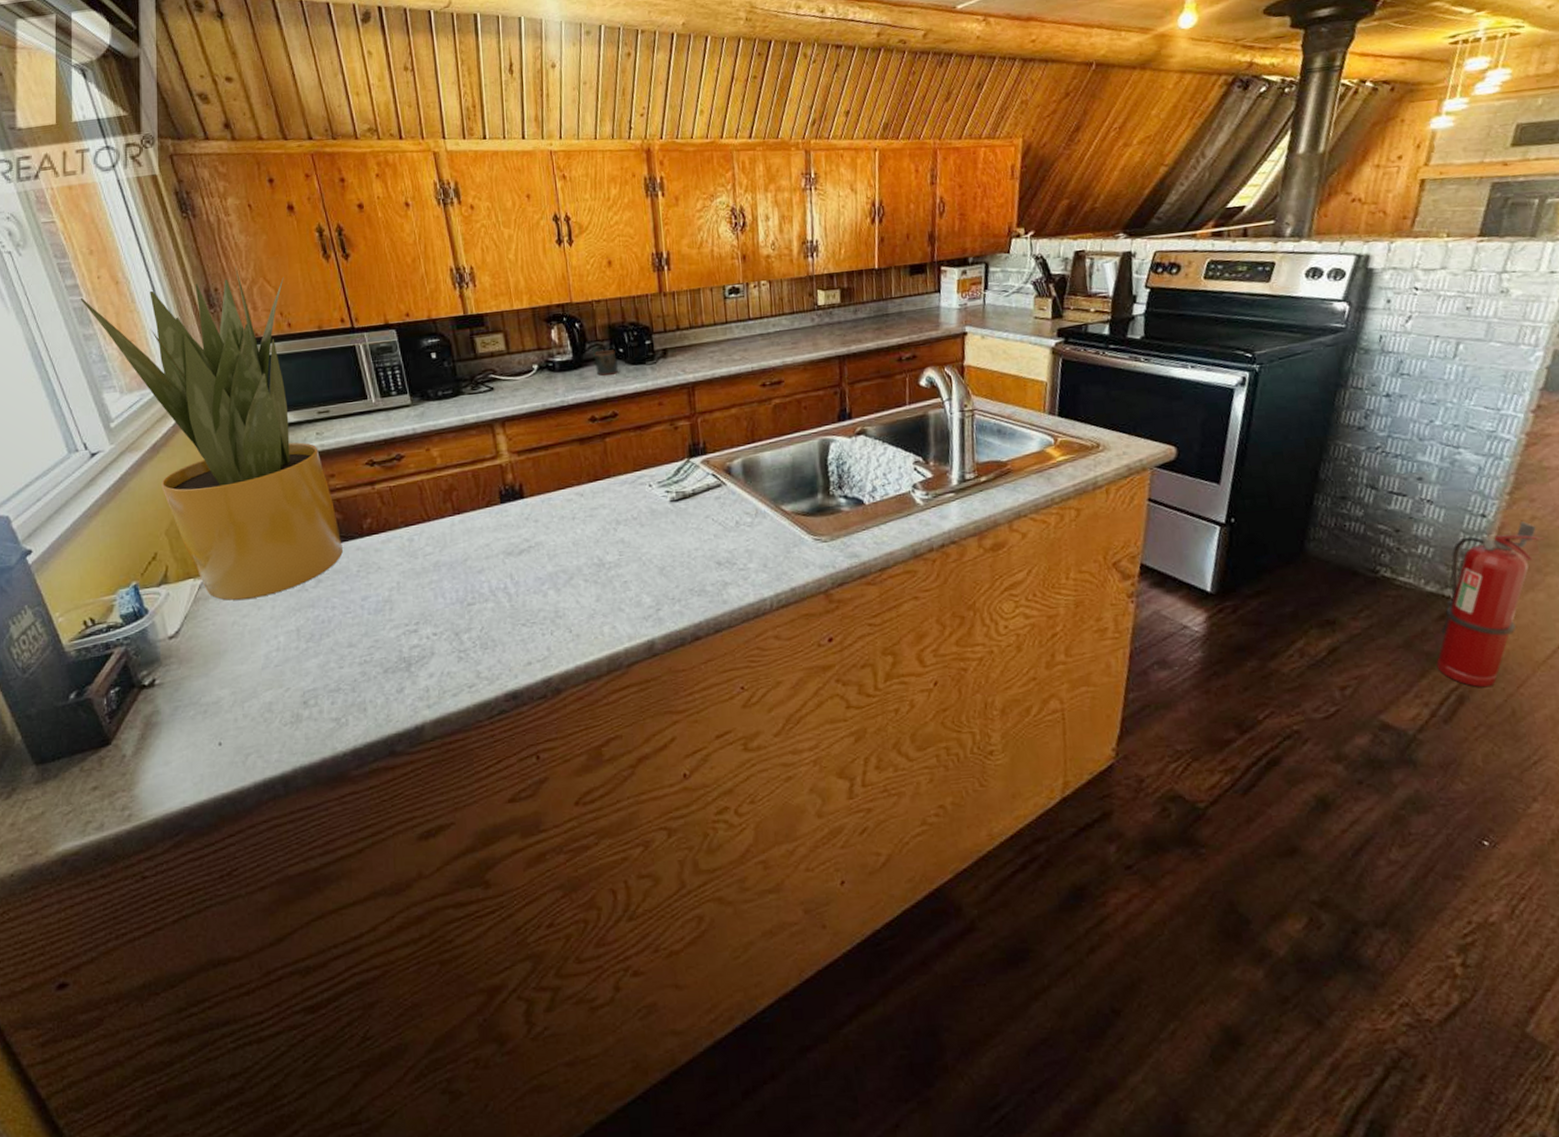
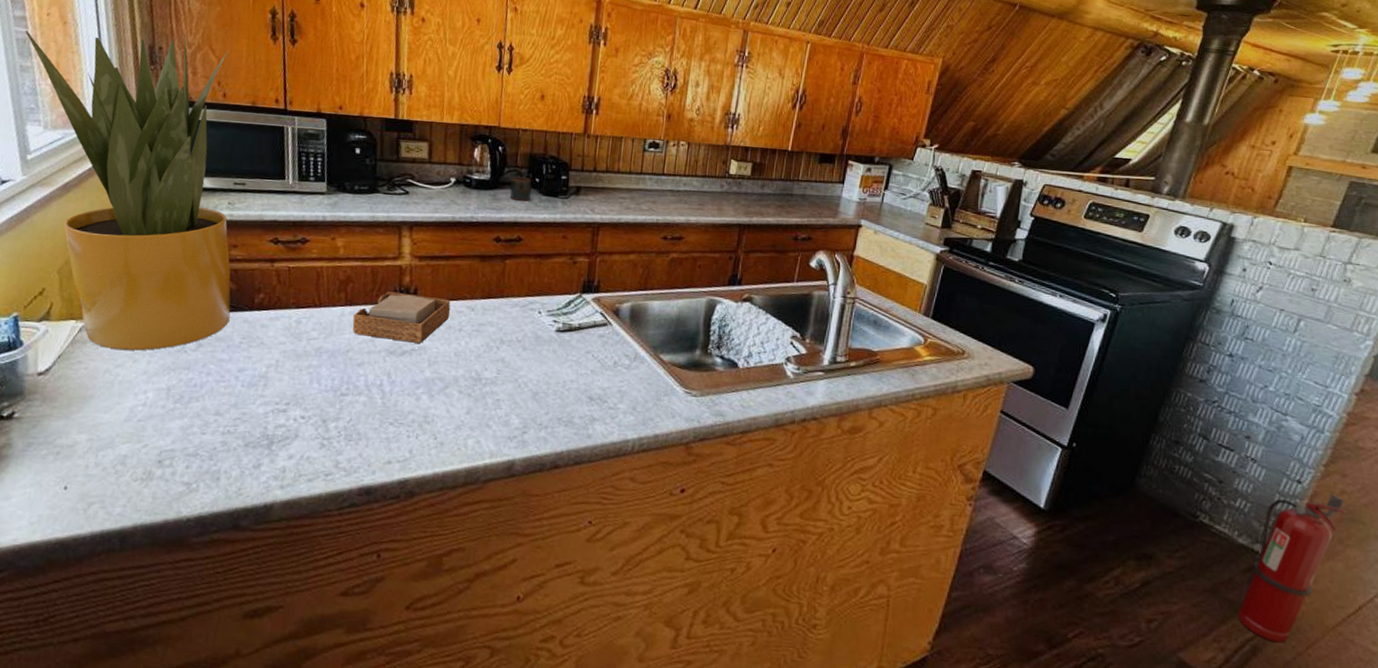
napkin holder: none [464,489,560,543] -> present [352,291,451,343]

